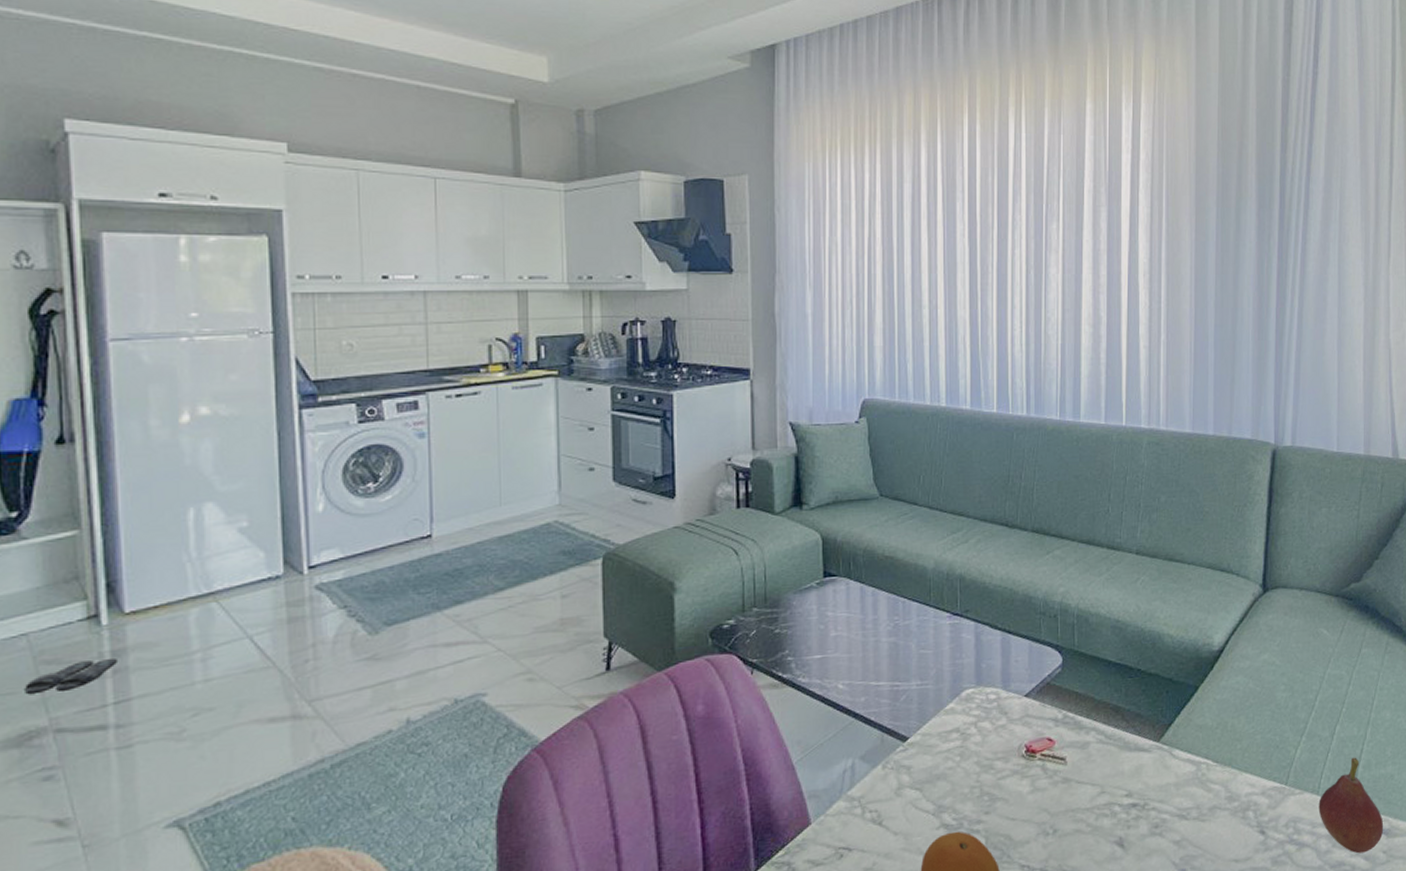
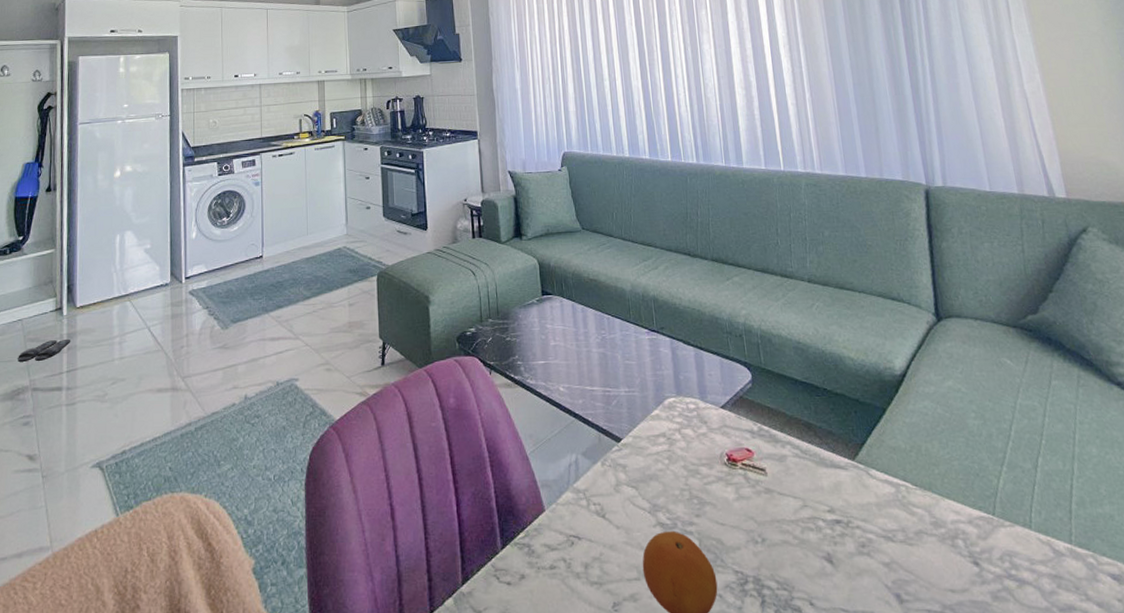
fruit: present [1318,757,1384,854] -> none [1032,492,1114,599]

